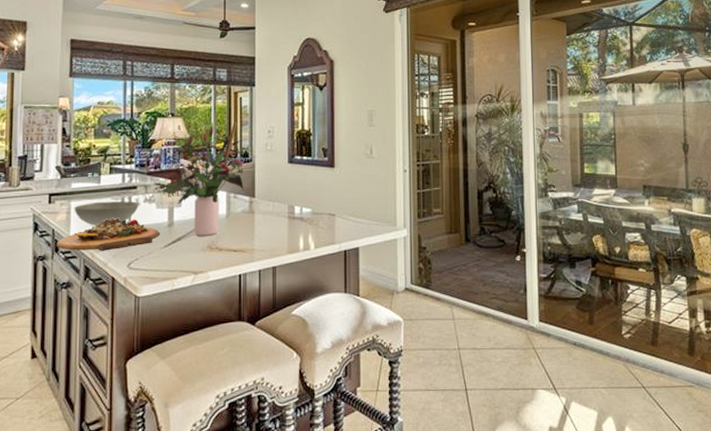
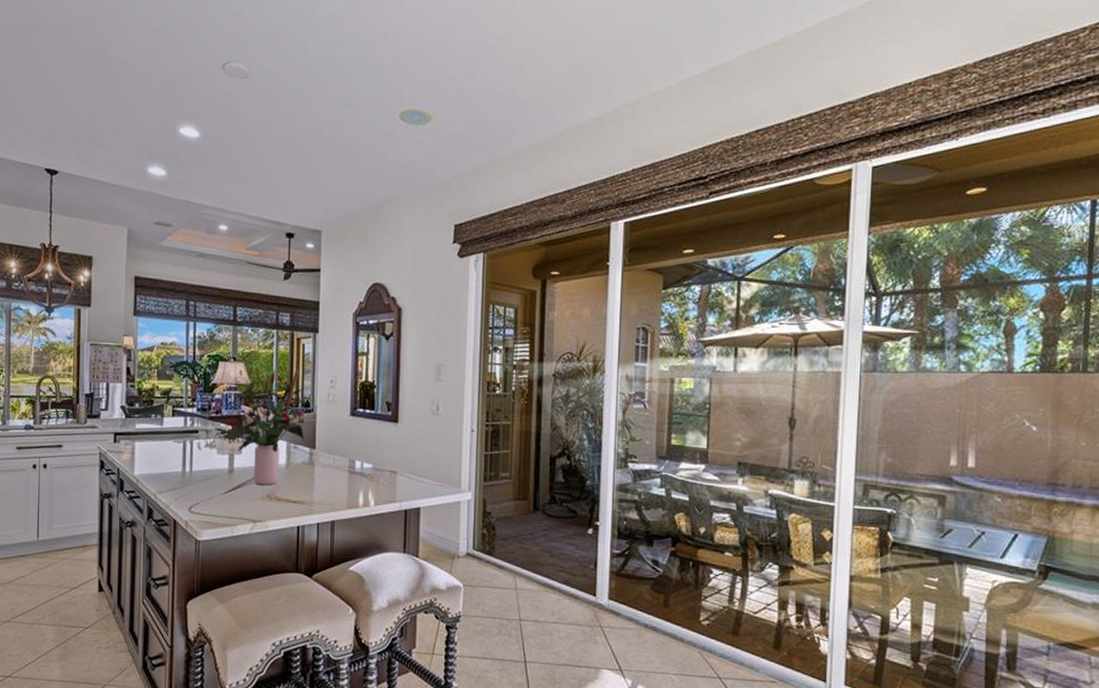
cutting board: present [57,218,160,251] -> none [121,461,221,493]
bowl: present [74,201,139,226] -> none [138,443,200,468]

